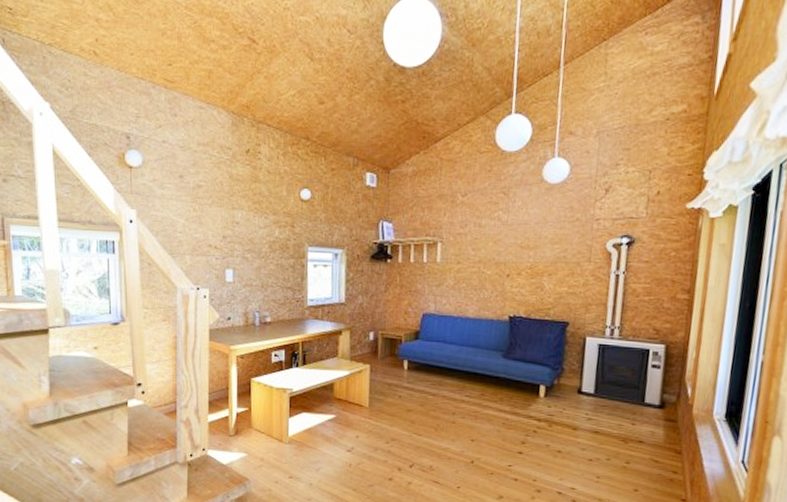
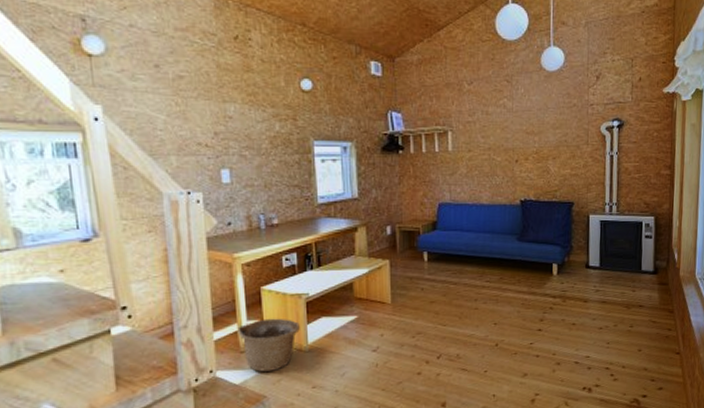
basket: none [228,408,282,457] -> present [237,318,300,372]

